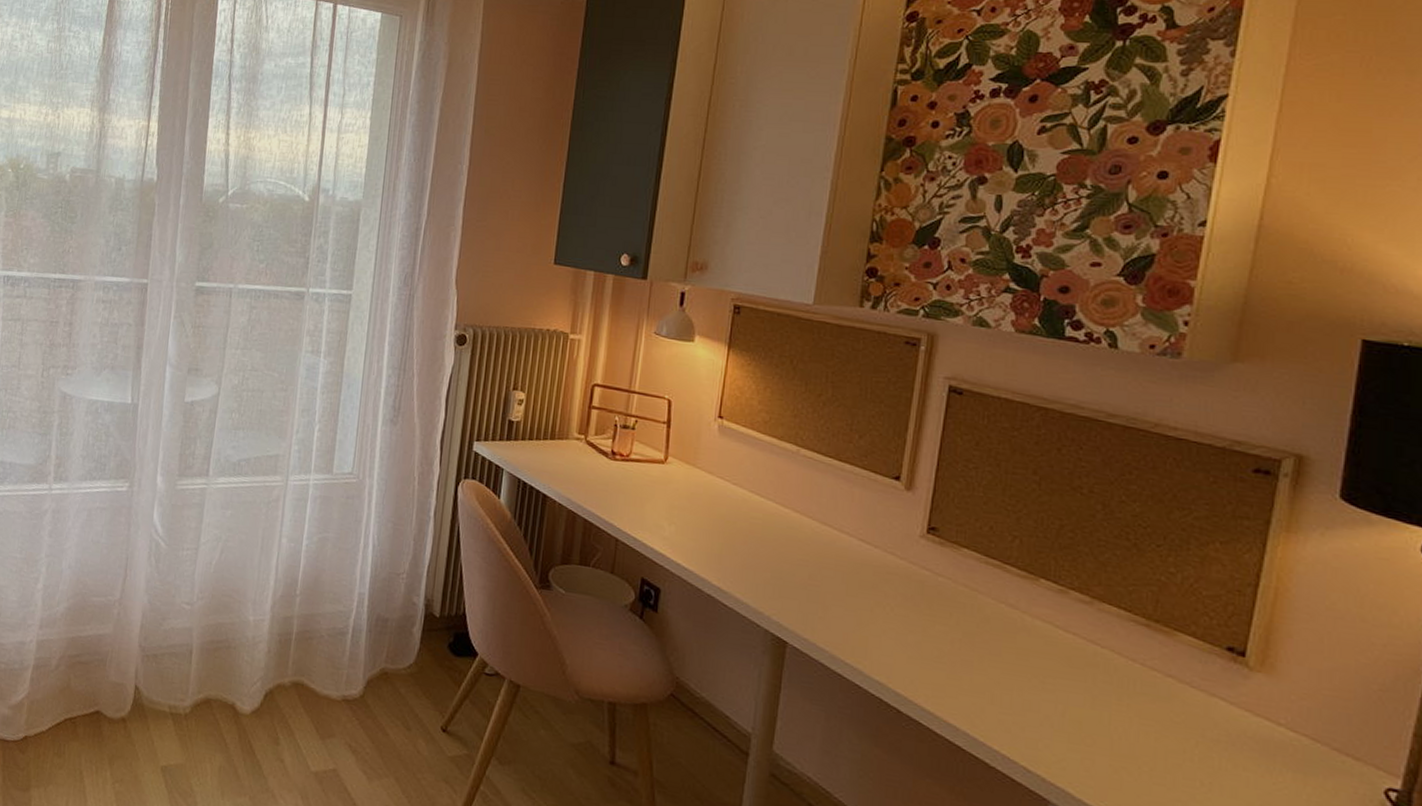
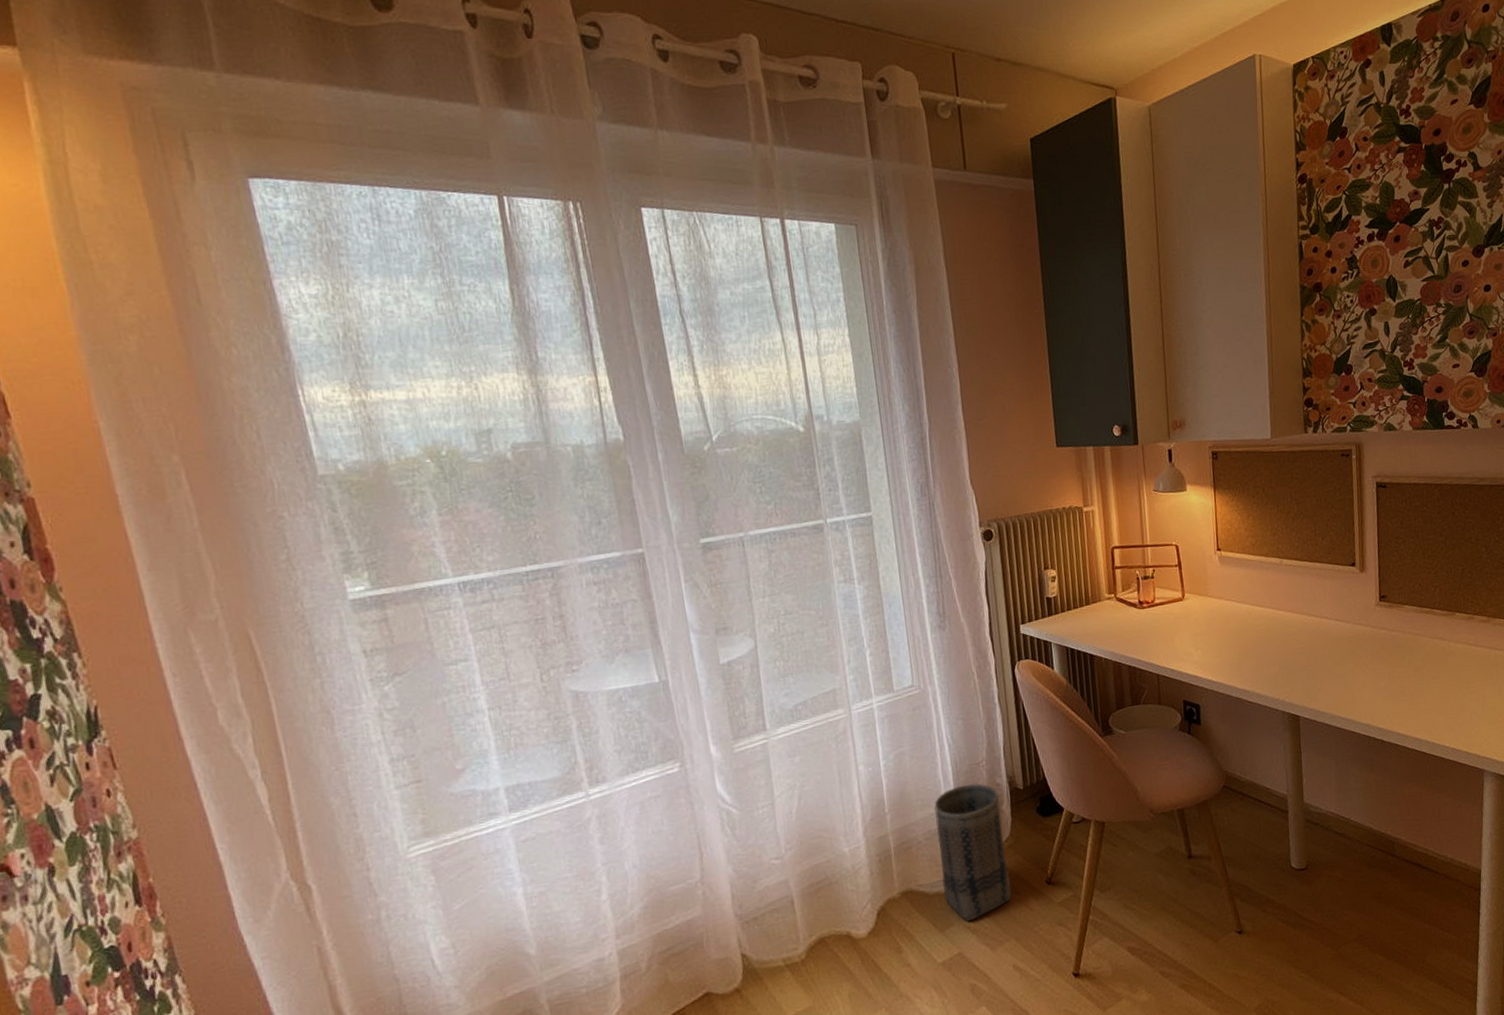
basket: none [333,590,413,740] -> present [934,783,1012,922]

